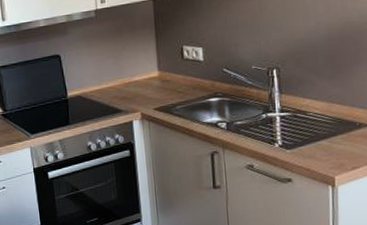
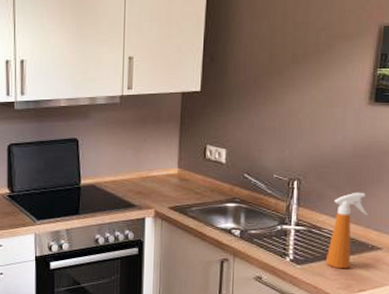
spray bottle: none [314,73,352,150] -> present [325,192,368,269]

